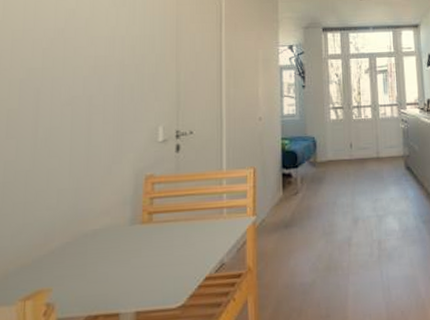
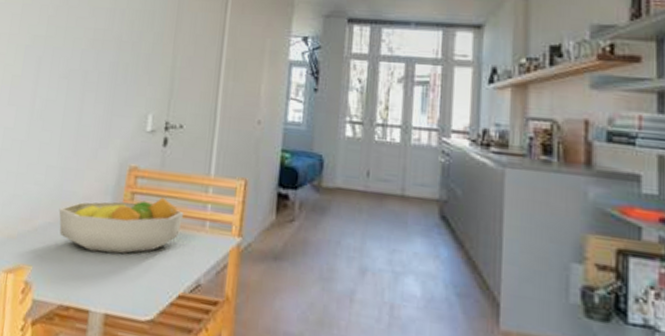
fruit bowl: none [76,196,203,259] -> present [59,197,185,254]

